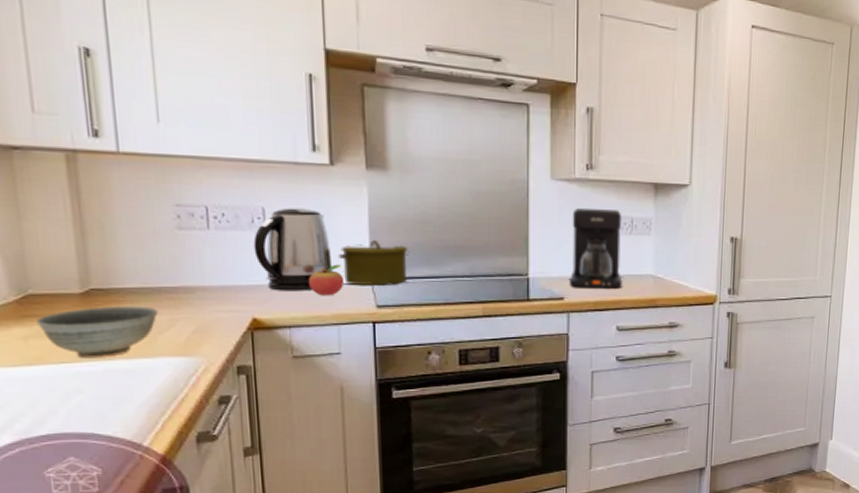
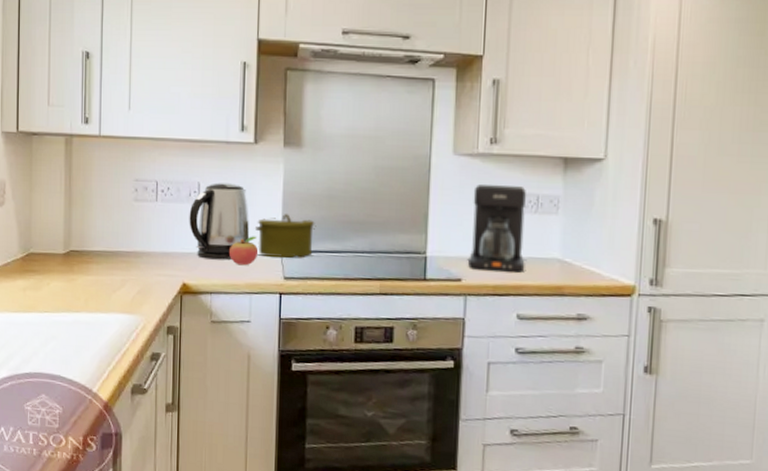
bowl: present [37,306,159,359] -> none [33,265,114,310]

